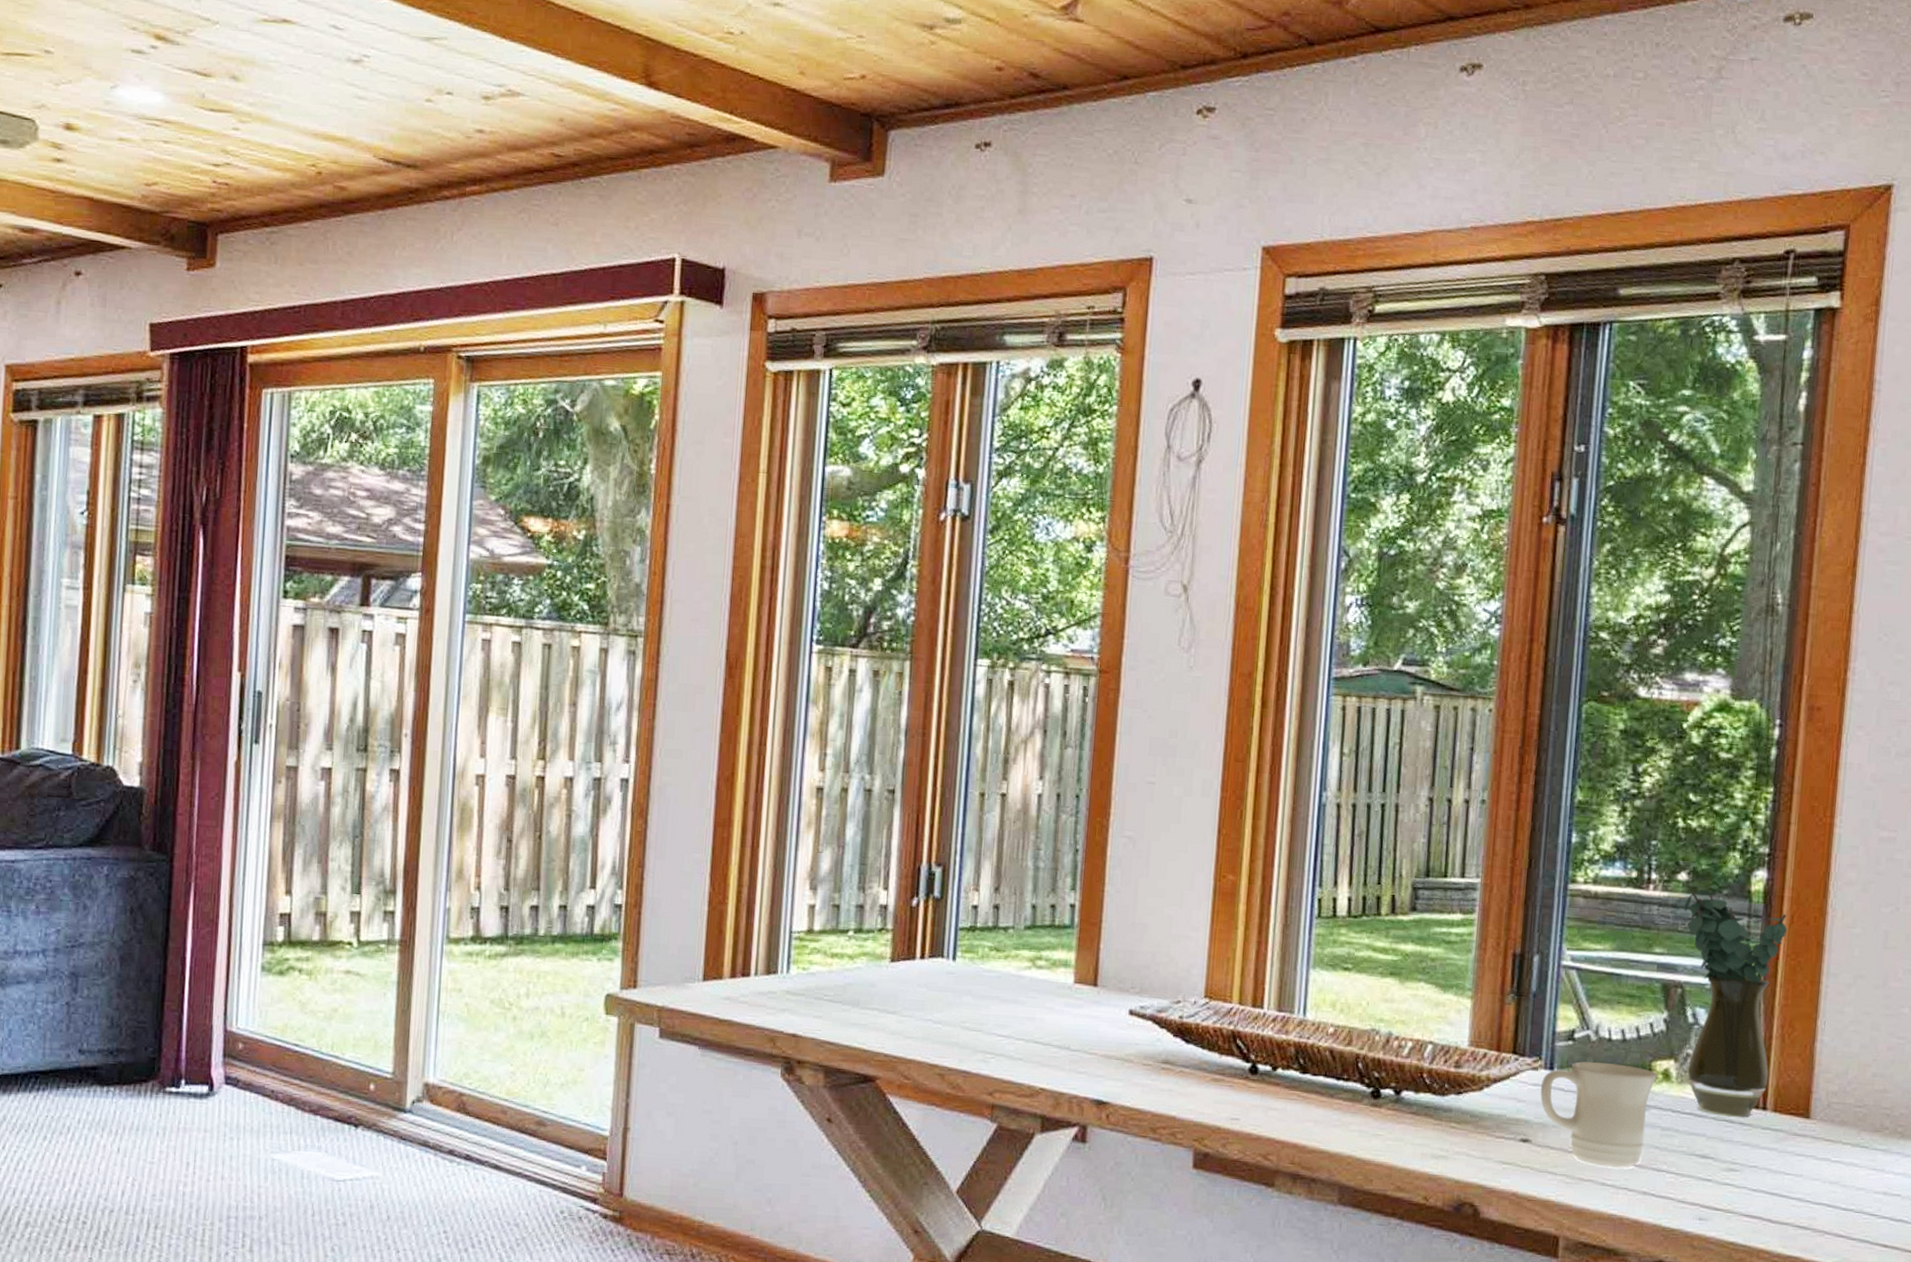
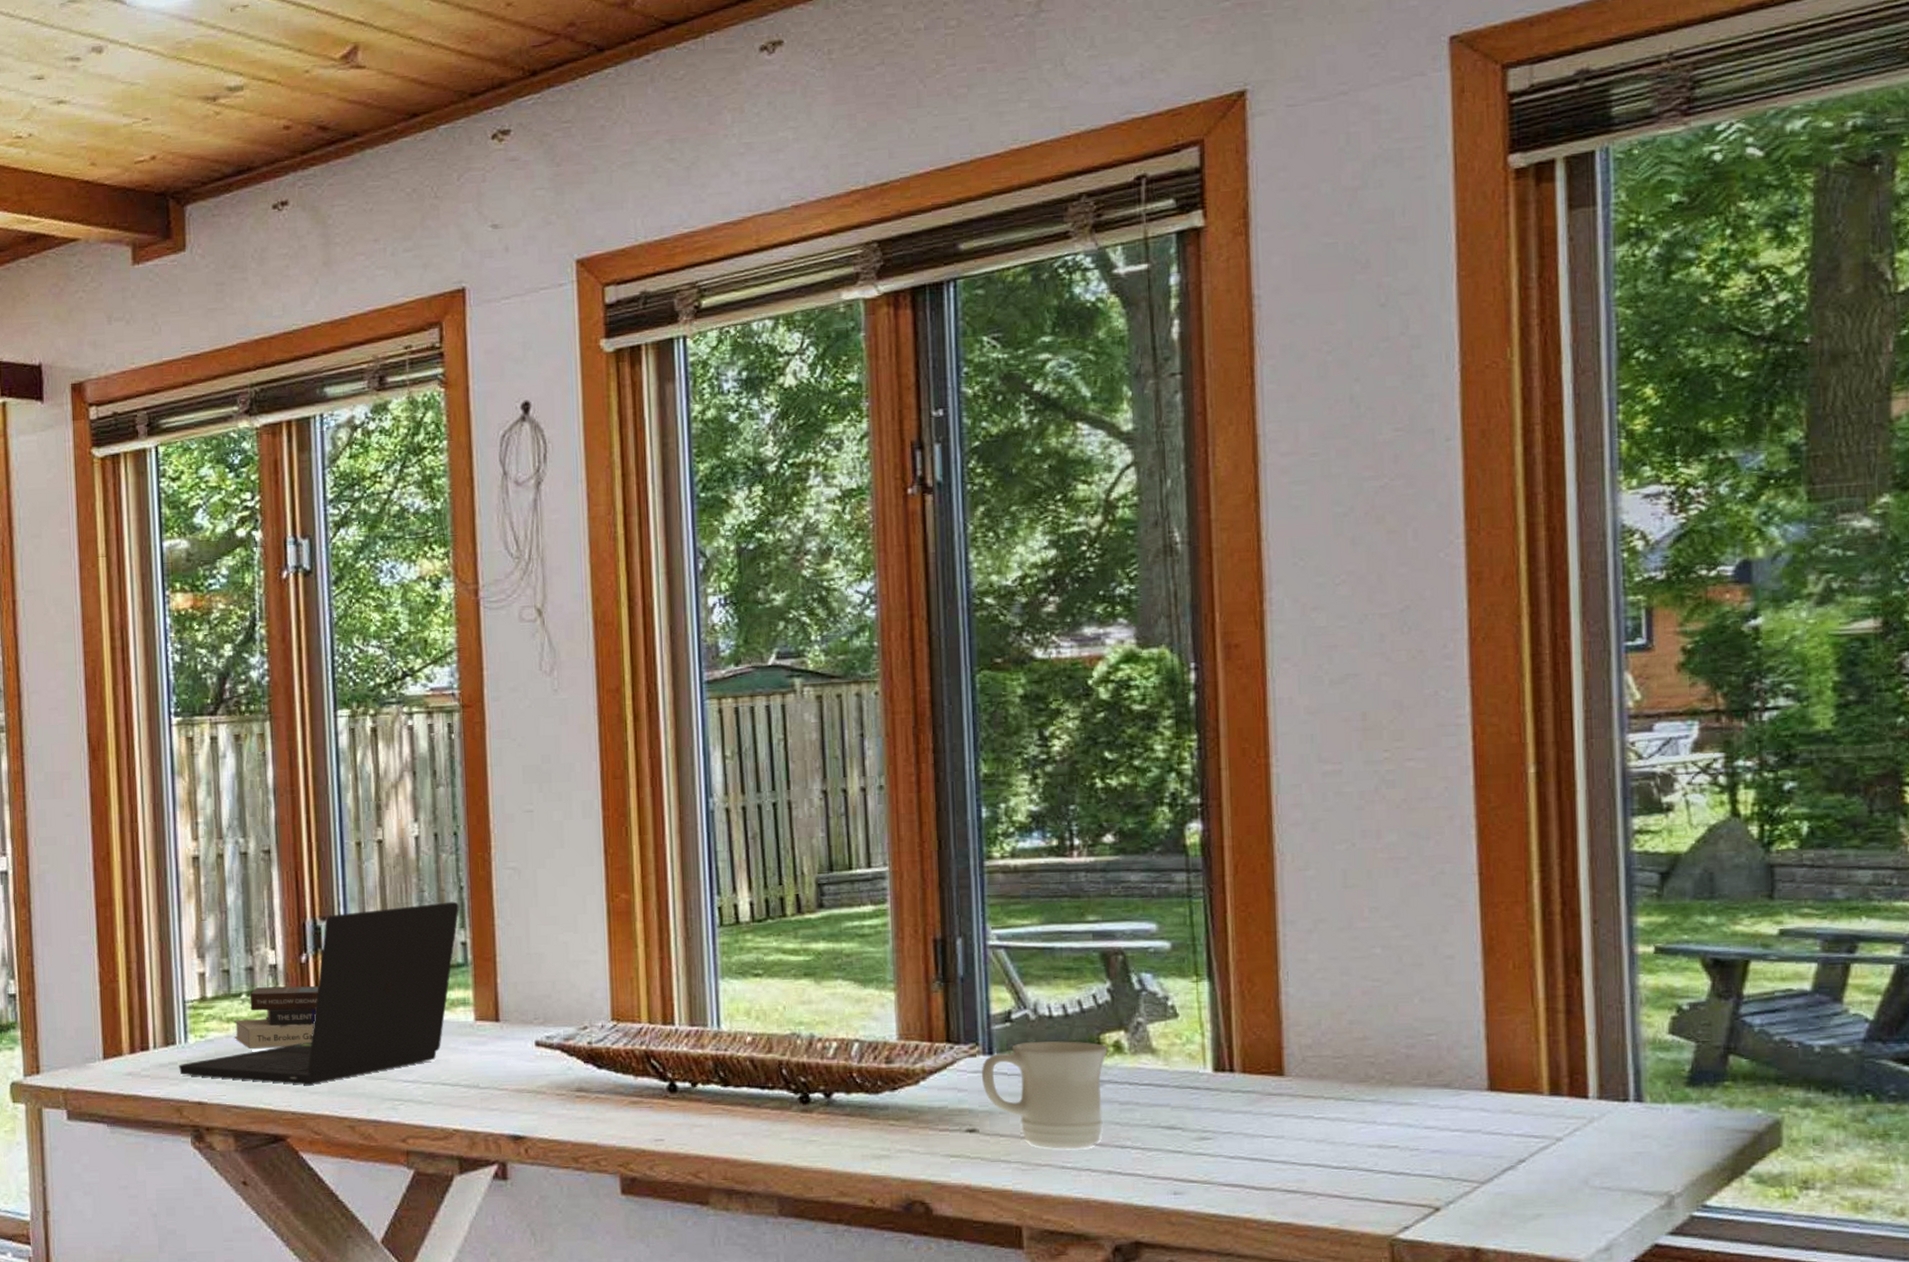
laptop: none [777,862,1073,1029] -> present [179,901,459,1085]
books: none [836,926,926,989] -> present [233,986,319,1049]
vase: present [1684,882,1788,1118] -> none [1112,844,1233,1084]

